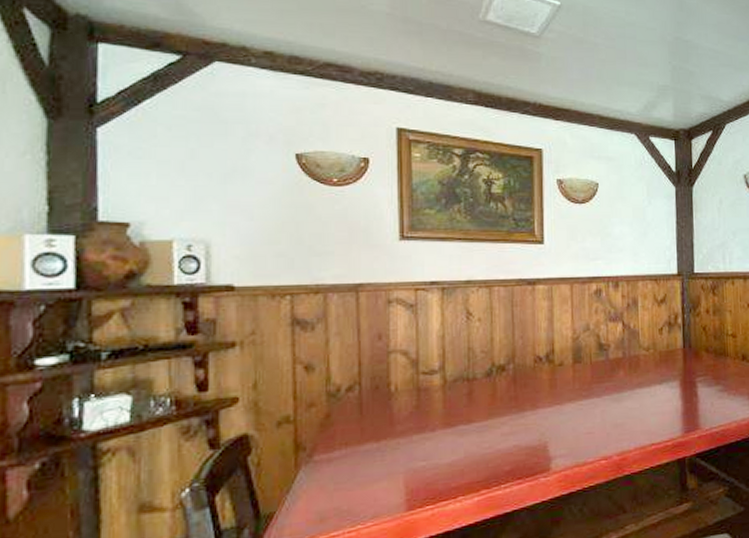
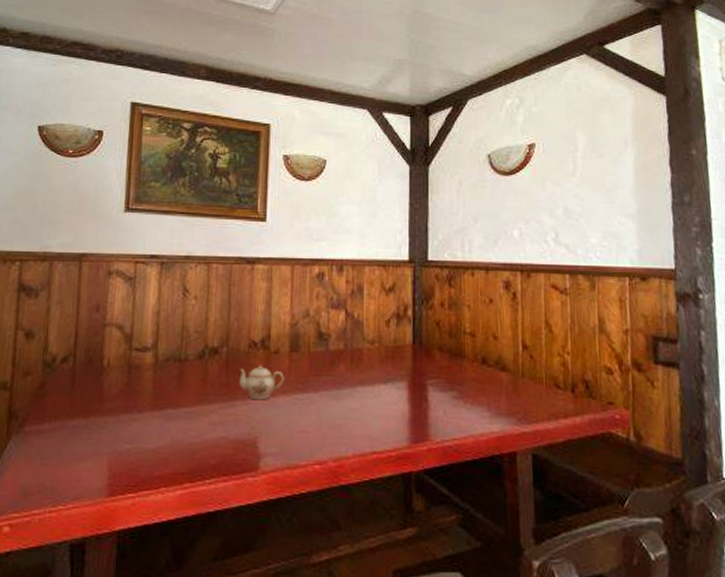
teapot: none [527,377,569,410] -> present [239,365,284,401]

